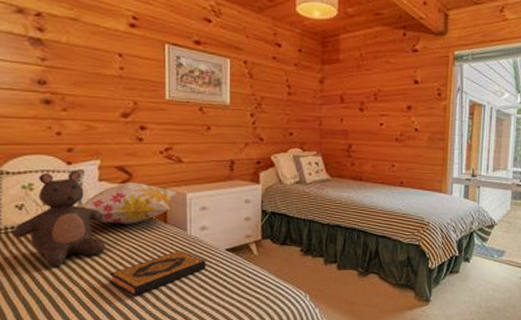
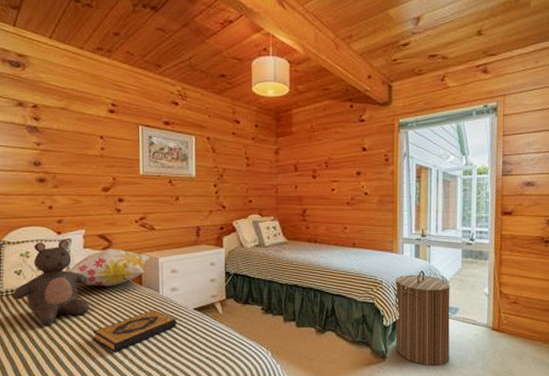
laundry hamper: none [440,212,498,310] -> present [395,270,450,367]

